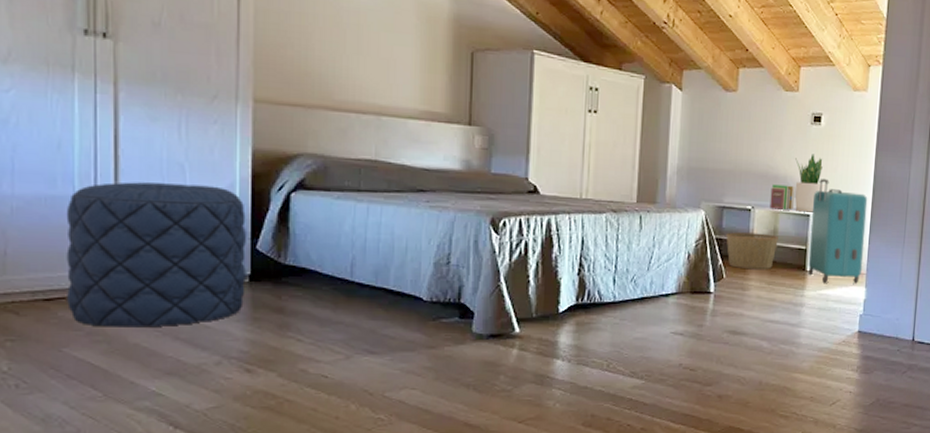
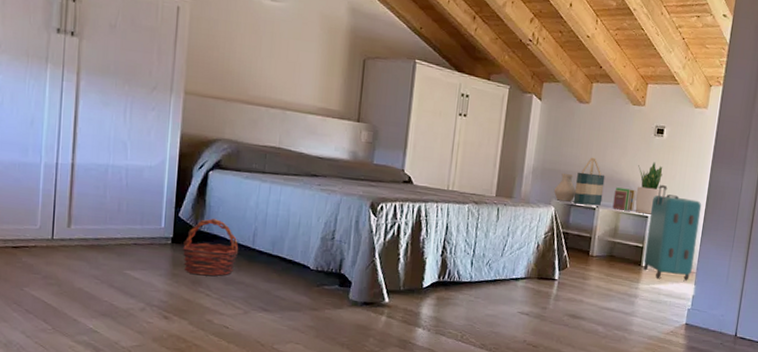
pouf: present [66,182,246,328] -> none [30,155,172,276]
basket: none [264,249,334,318] -> present [183,218,239,276]
vase: none [703,172,729,204] -> present [554,173,577,202]
tote bag: none [725,152,758,207] -> present [573,157,604,206]
basket: present [726,232,778,270] -> none [572,227,619,263]

